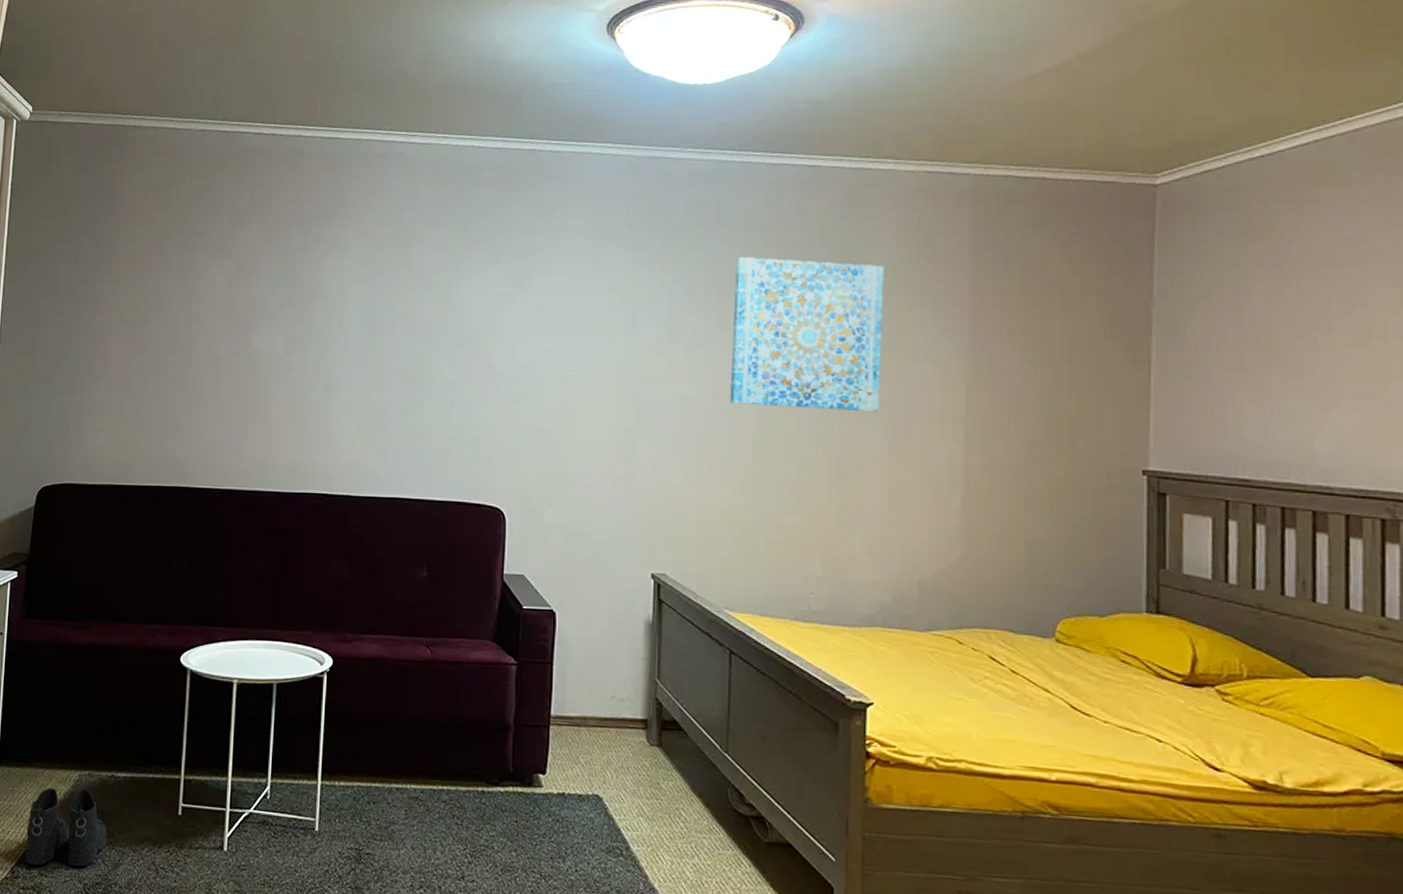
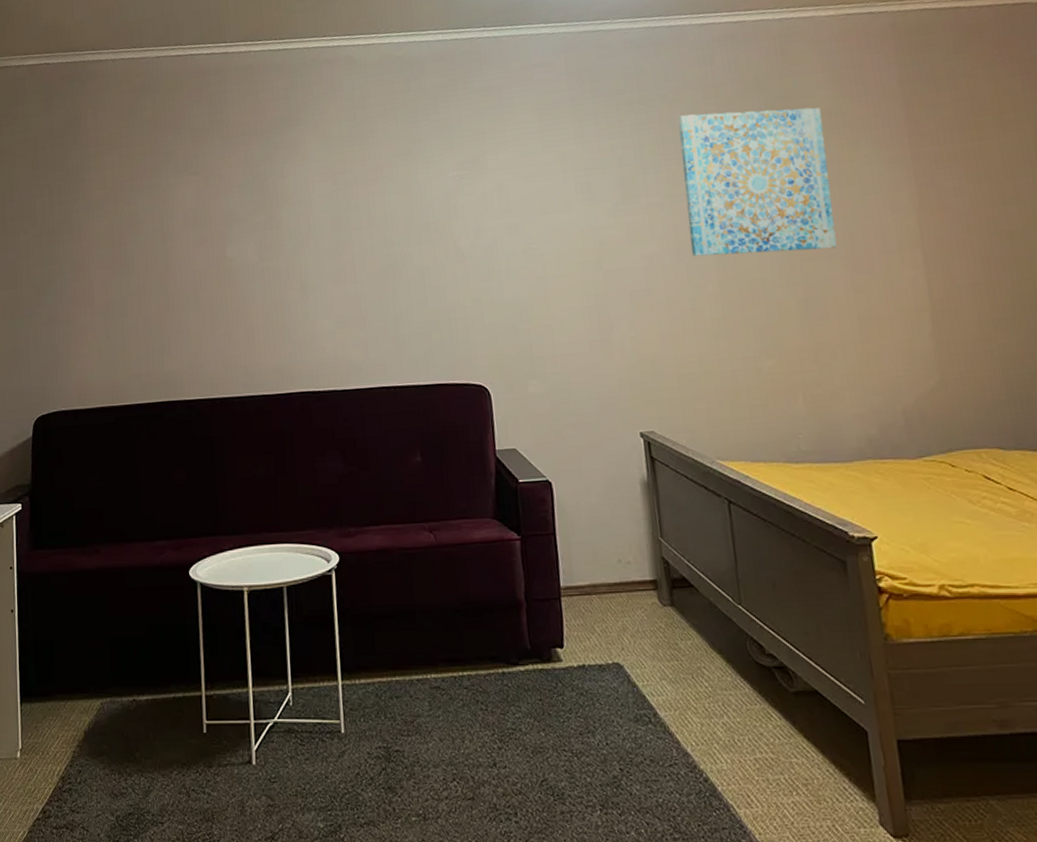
boots: present [25,788,107,867] -> none [54,717,135,802]

